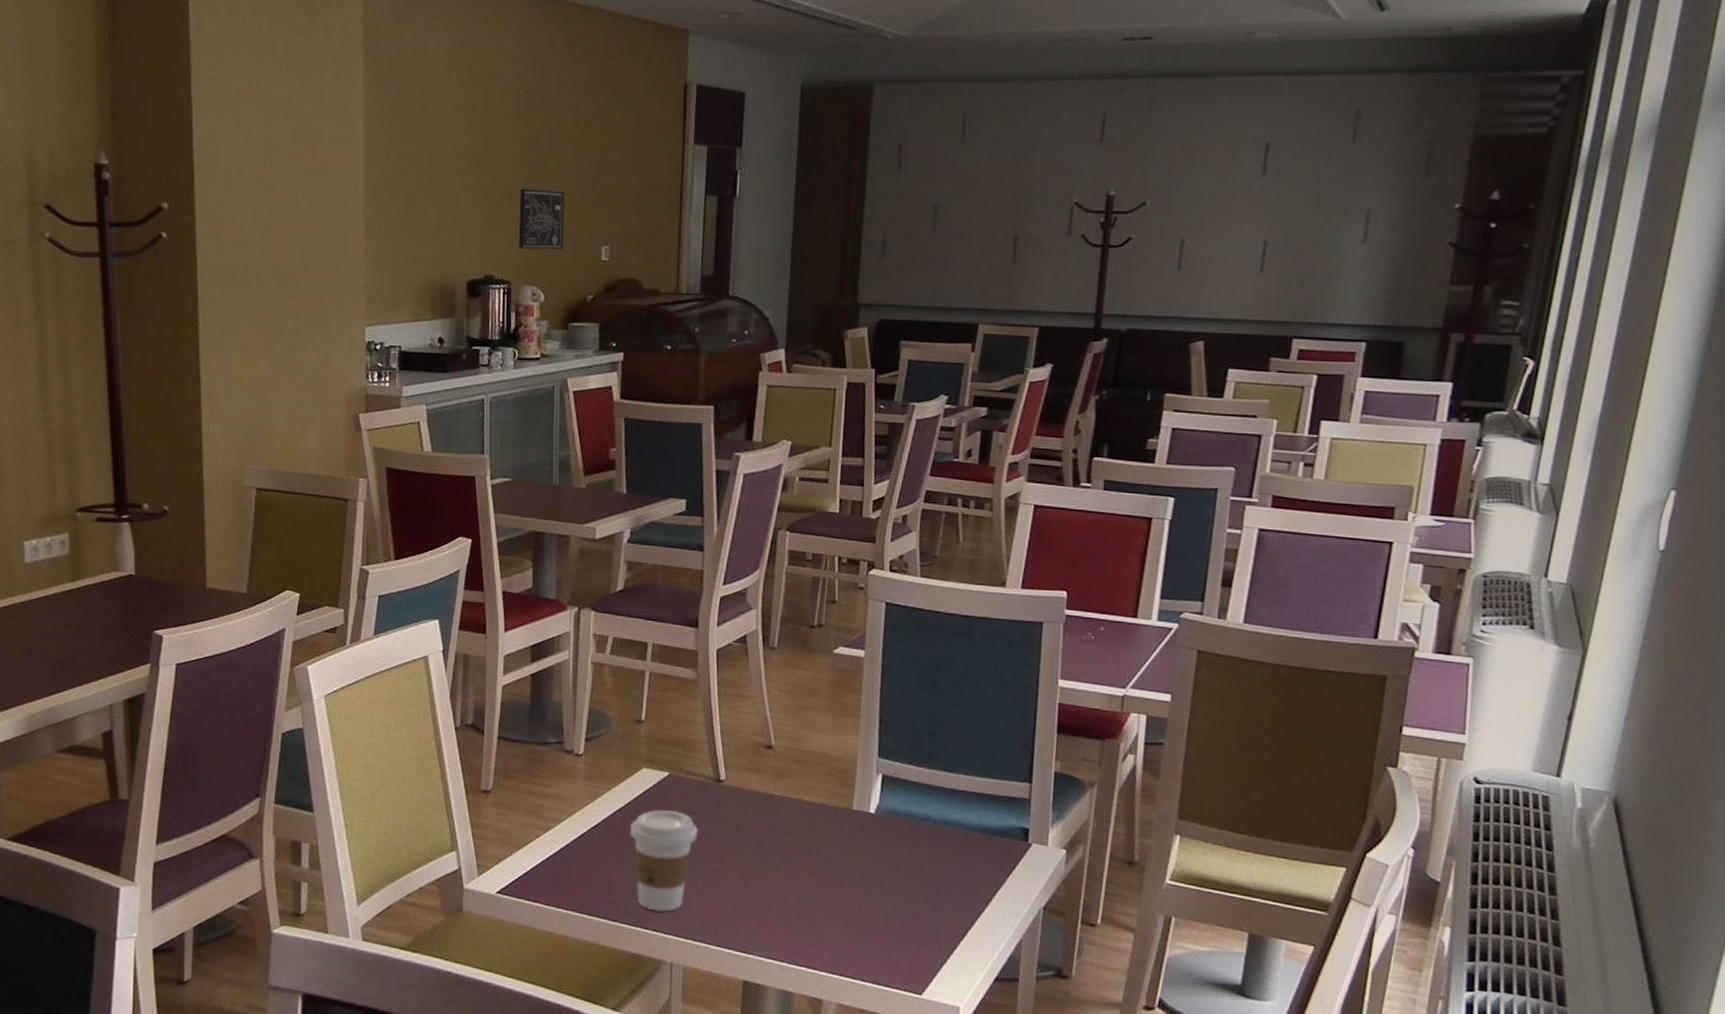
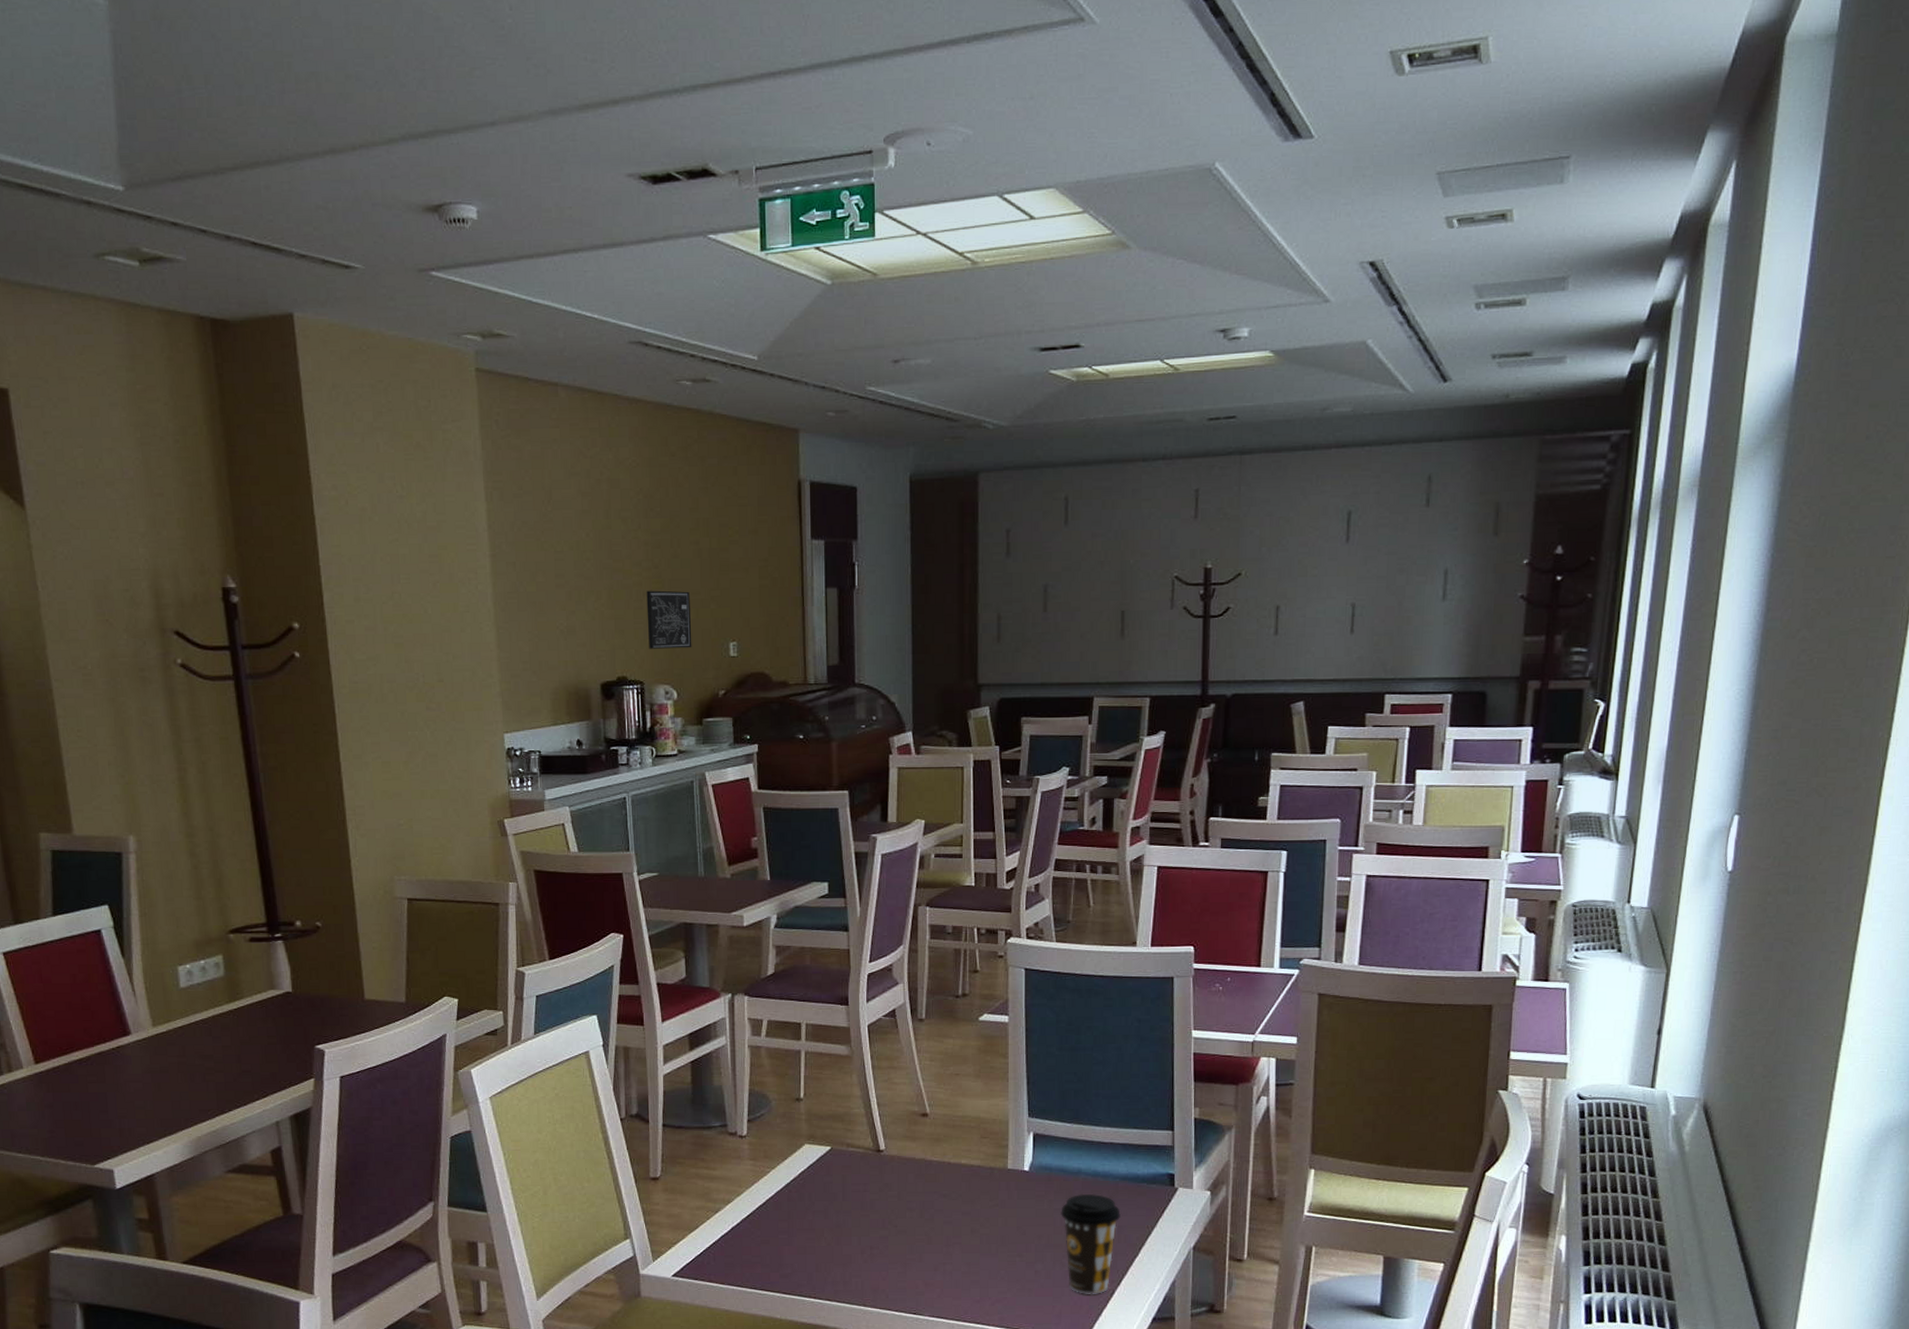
coffee cup: present [629,809,699,912] -> none [796,1182,863,1281]
coffee cup: none [905,841,969,949] -> present [1061,1193,1121,1295]

